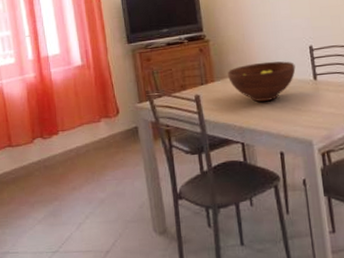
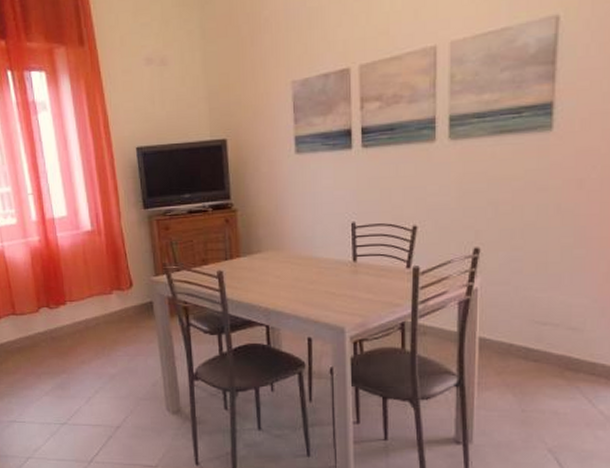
fruit bowl: present [228,61,296,102] -> none [256,238,333,282]

